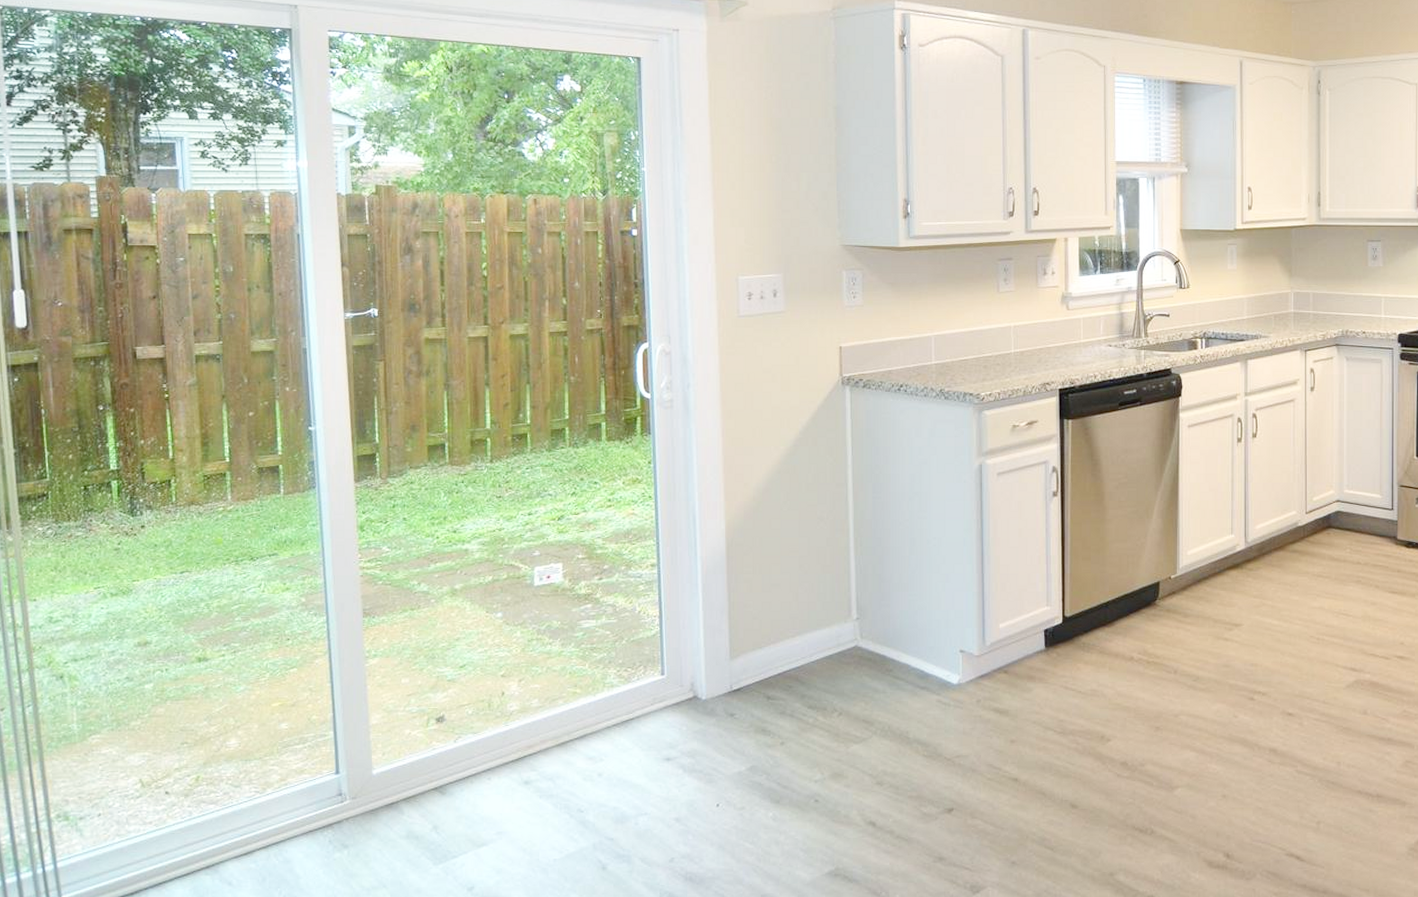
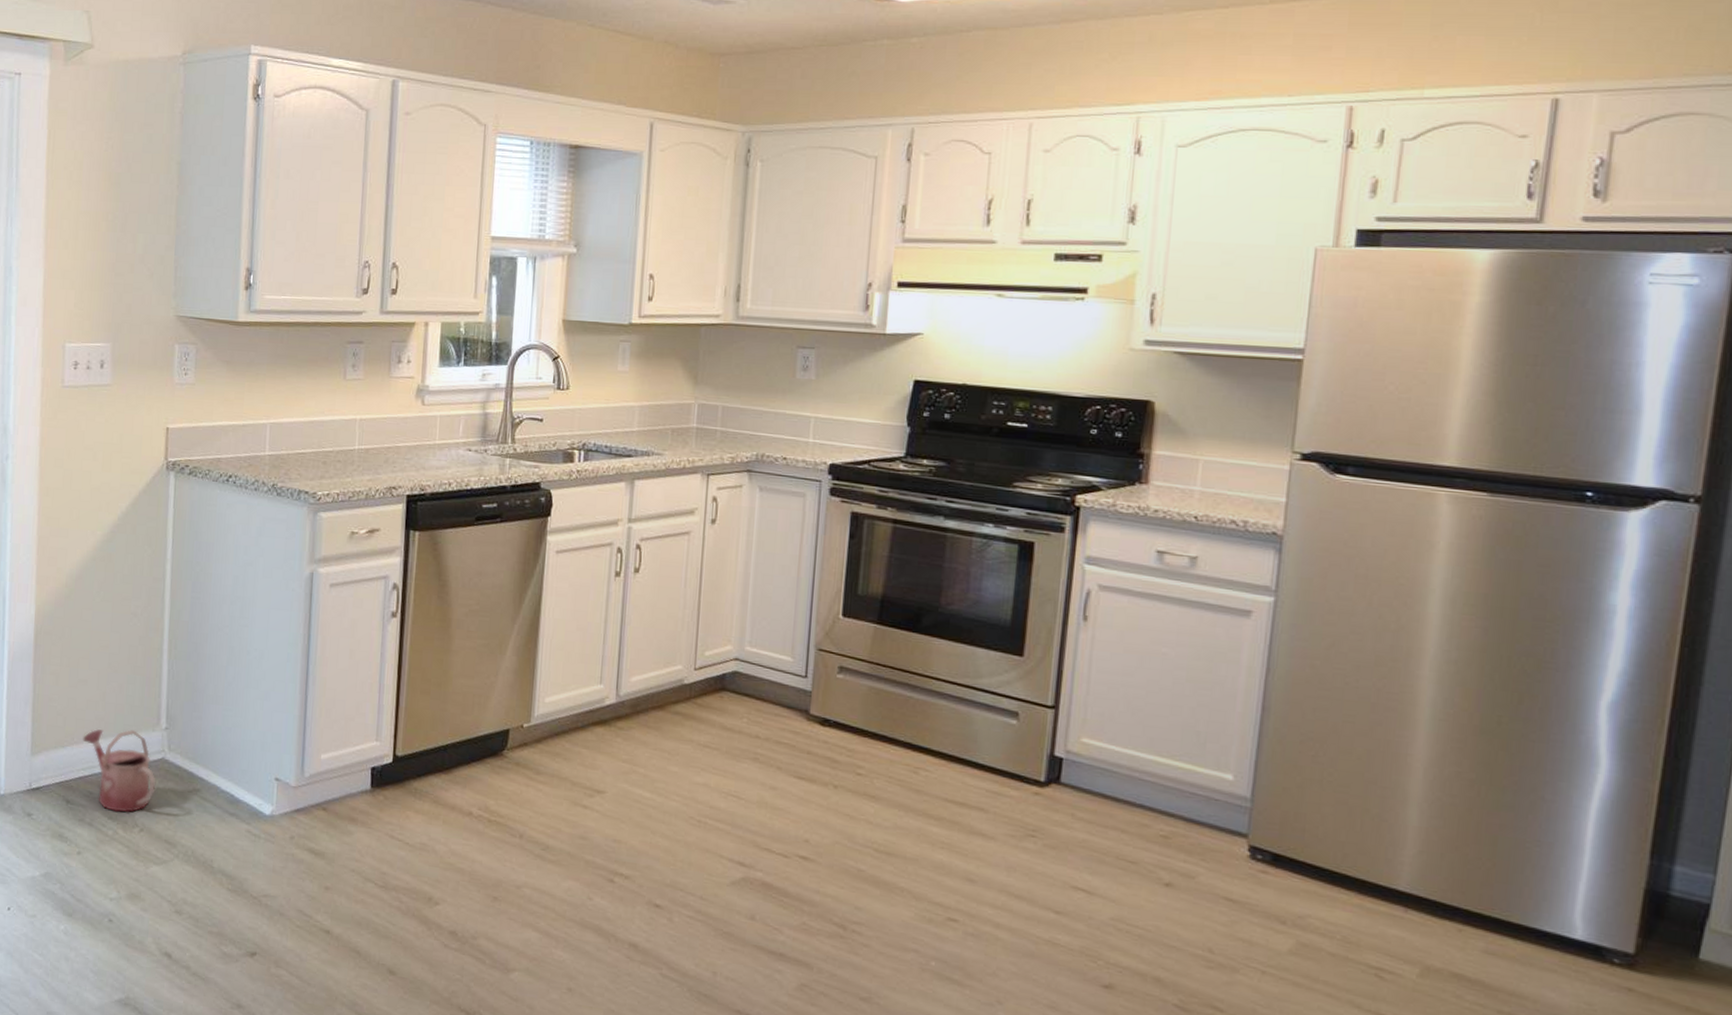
watering can: none [779,624,851,700] -> present [82,729,156,813]

